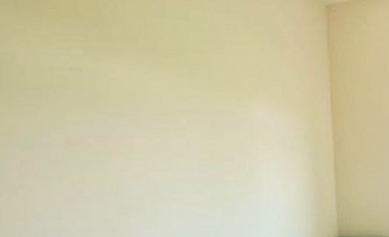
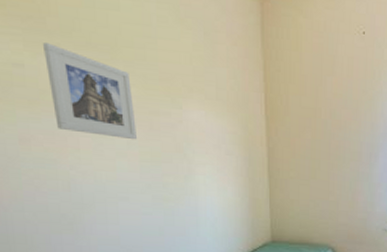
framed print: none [104,48,197,139] -> present [42,43,137,140]

